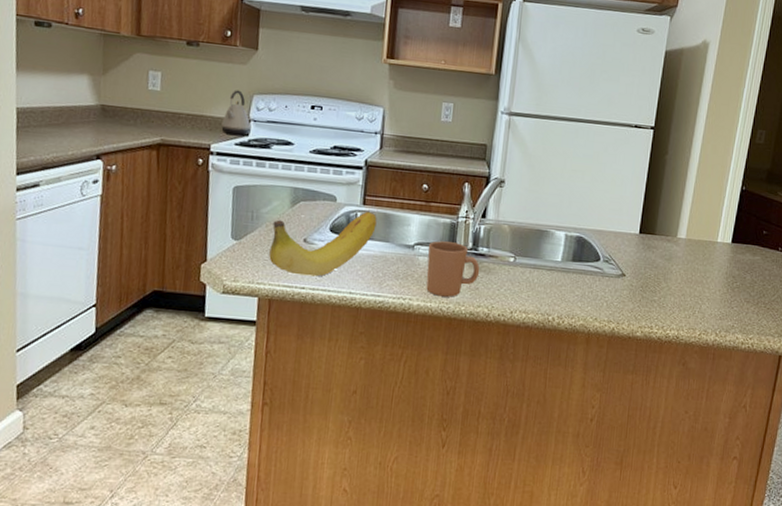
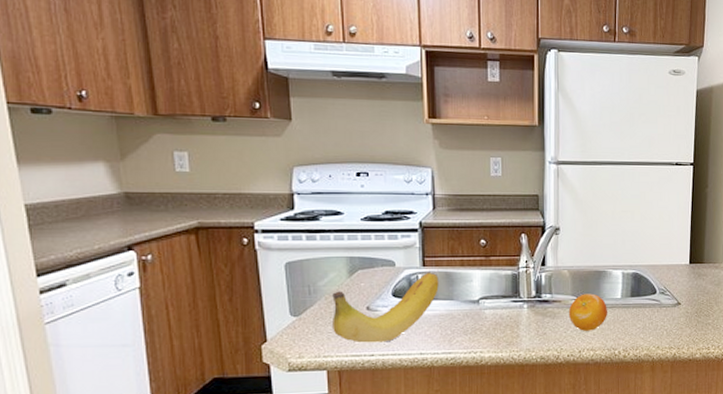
kettle: present [220,90,251,136] -> none [262,163,295,211]
mug: present [426,241,480,297] -> none [492,292,546,346]
fruit: none [503,252,546,292] -> present [568,293,607,331]

